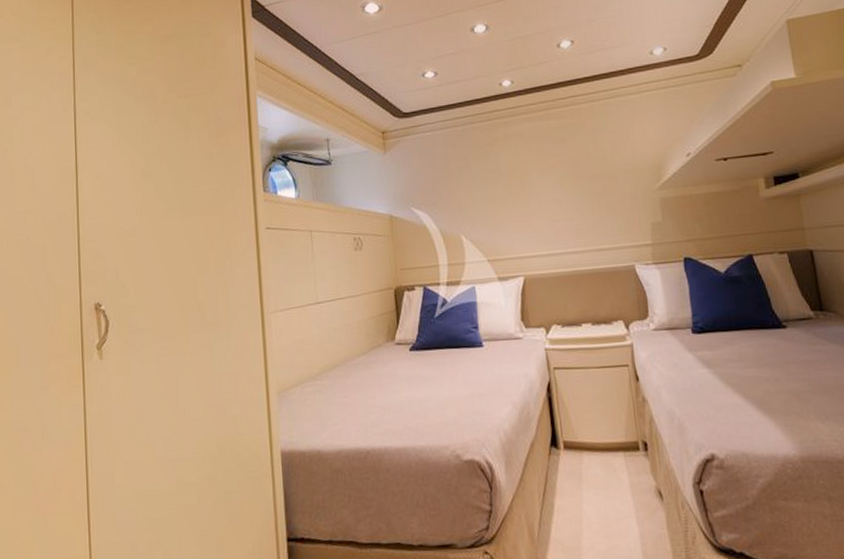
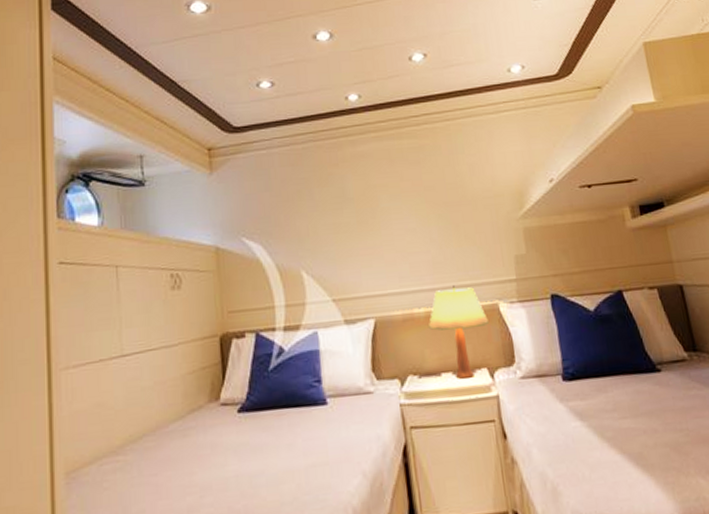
table lamp: none [571,249,626,330] -> present [429,286,490,380]

